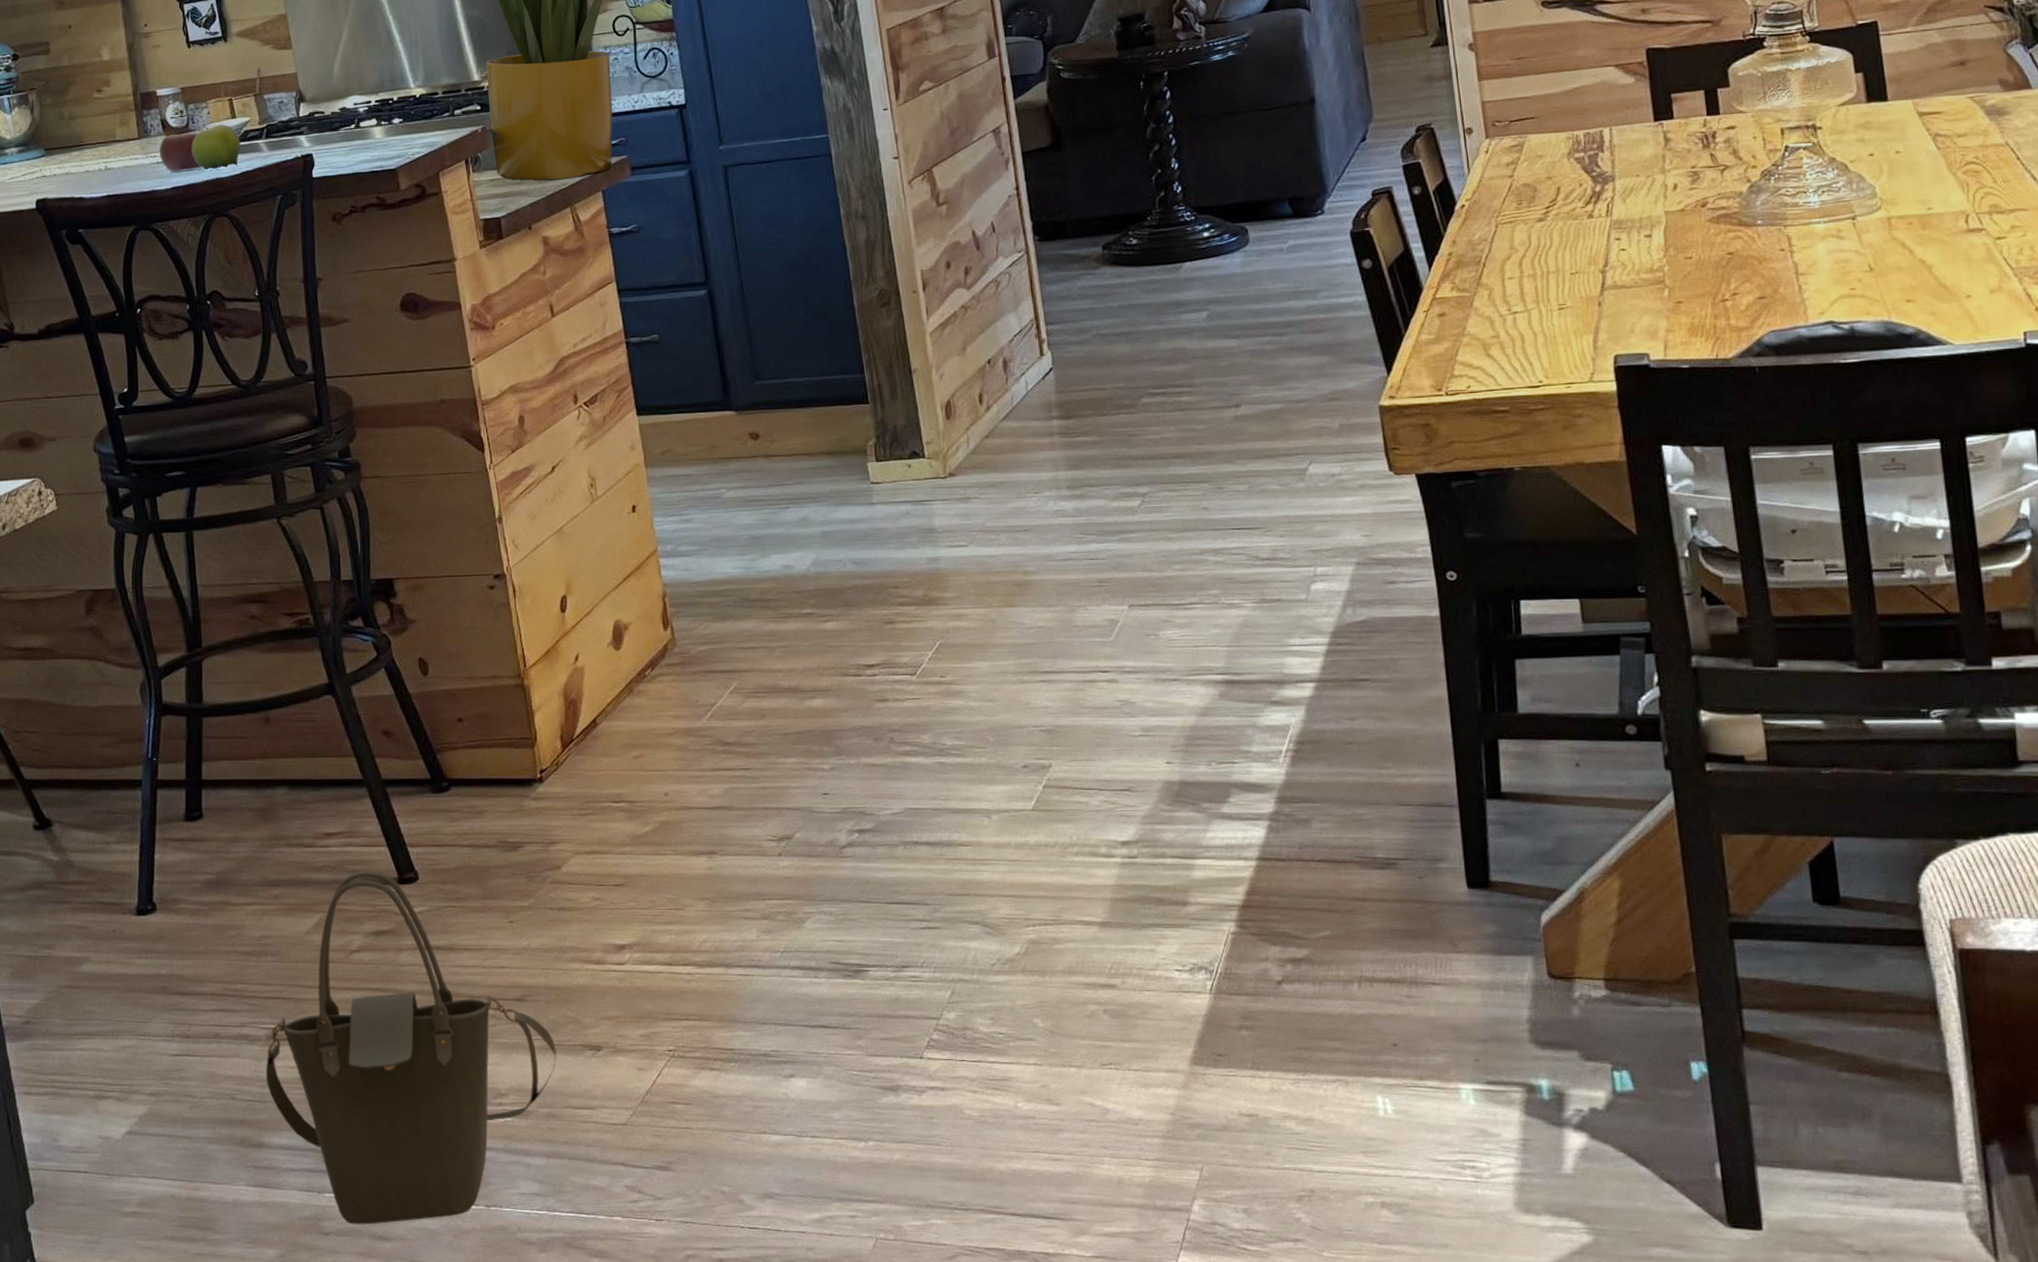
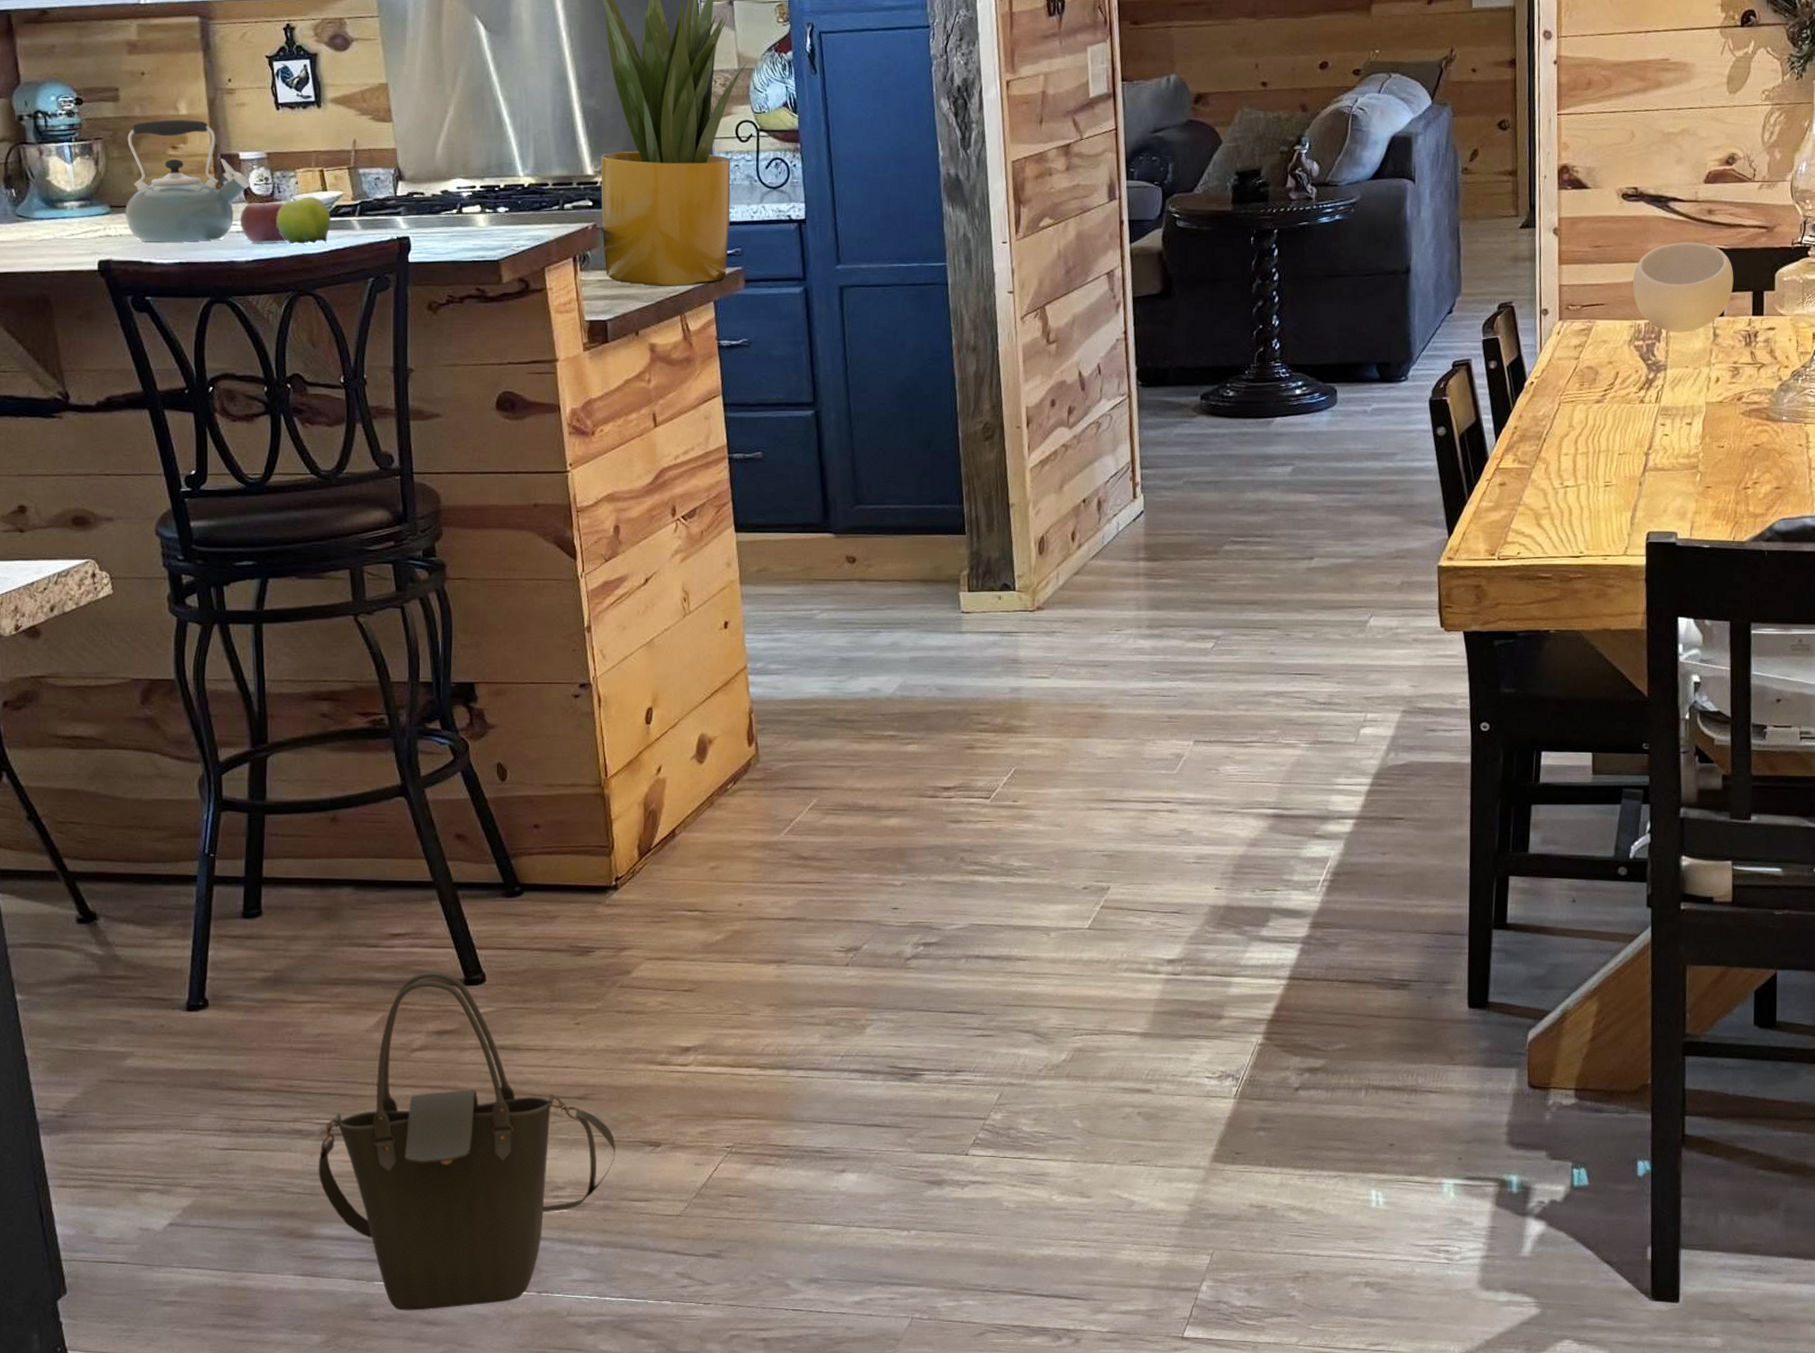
kettle: none [58,64,167,180] -> present [125,119,250,243]
bowl: none [1564,44,1681,141] -> present [1632,242,1734,333]

